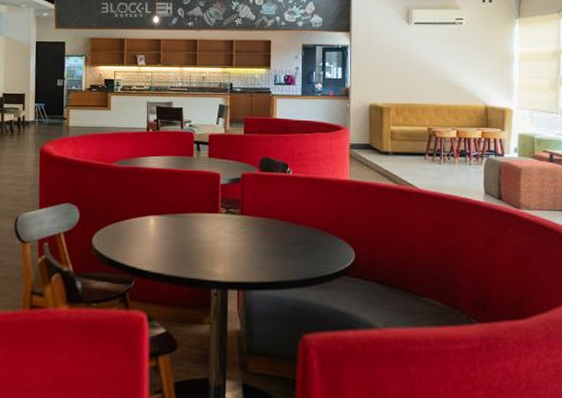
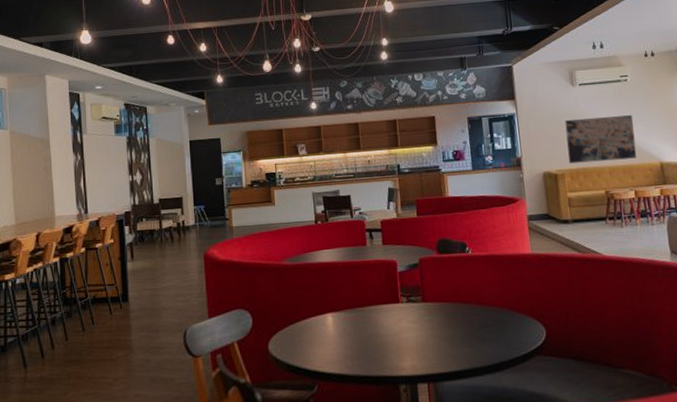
wall art: none [395,56,464,100] -> present [564,114,637,164]

